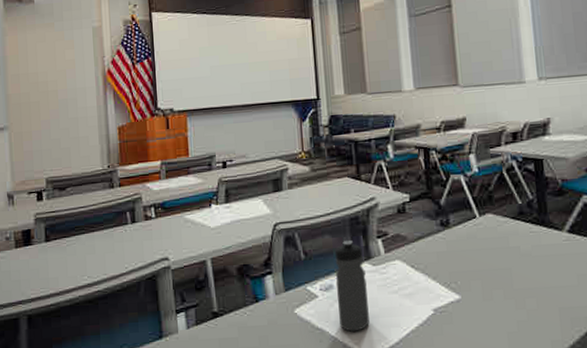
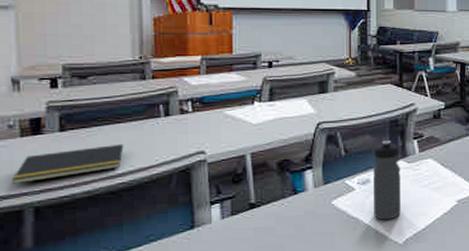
notepad: none [9,252,98,294] -> present [11,143,124,185]

